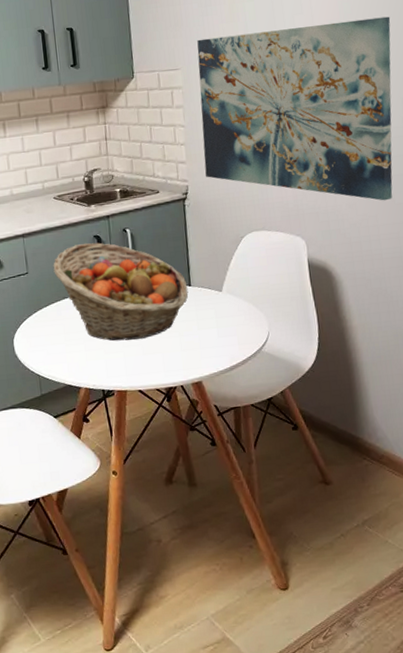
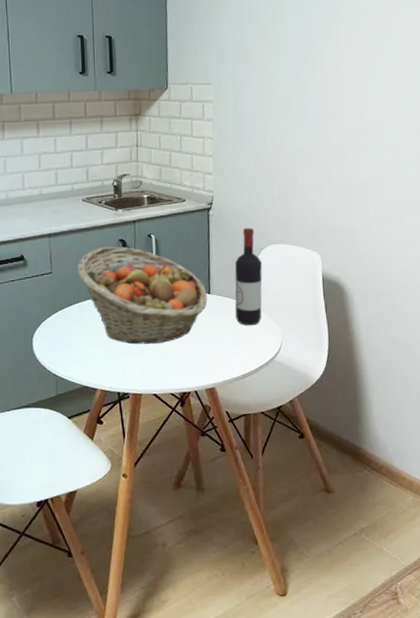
wall art: present [197,16,393,201] -> none [229,50,410,222]
wine bottle: none [215,215,246,317] -> present [235,227,262,326]

